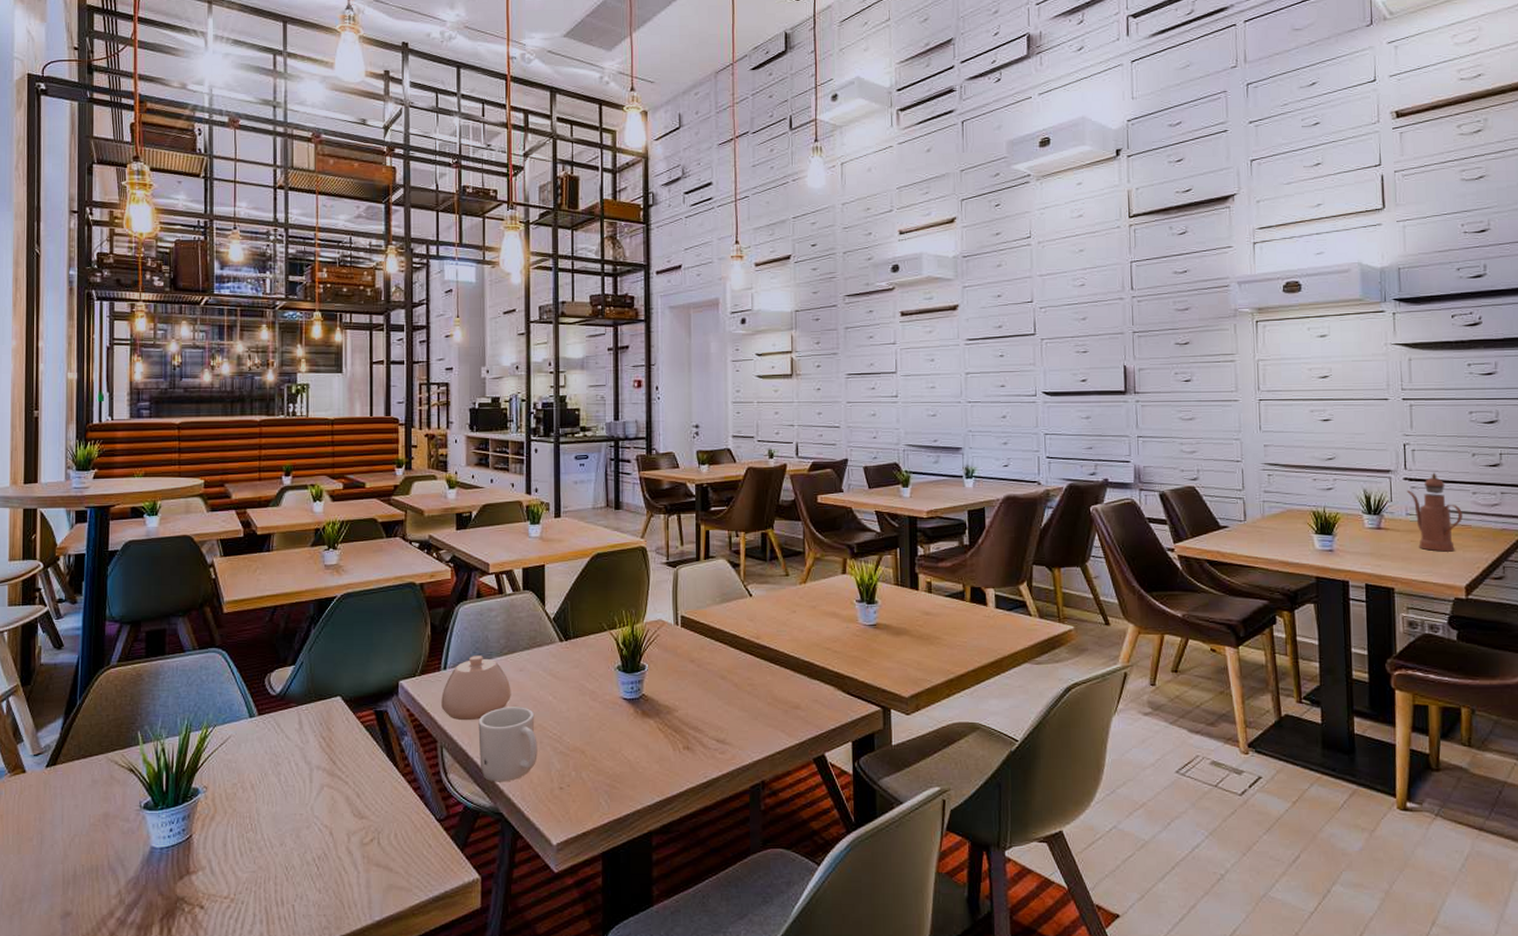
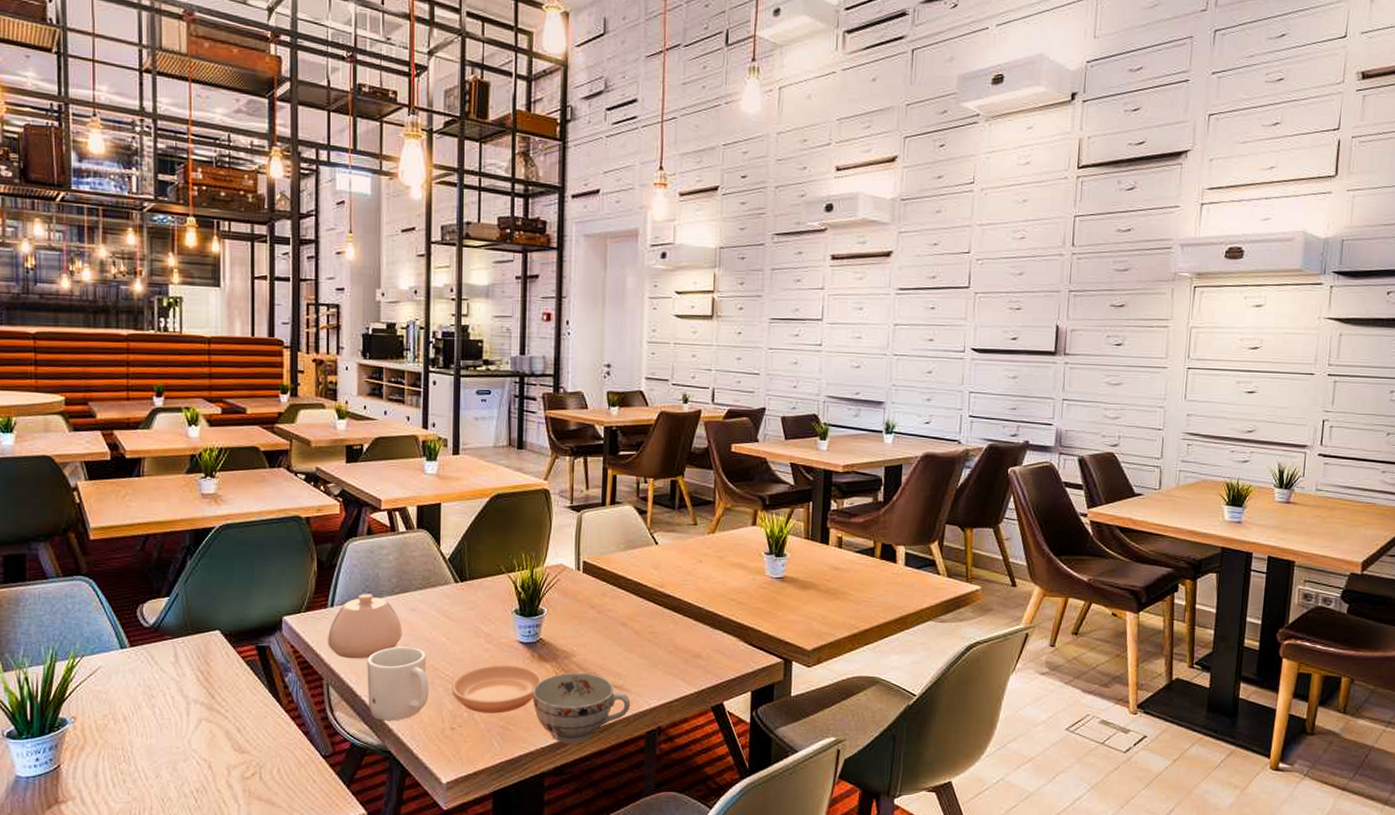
saucer: none [560,721,646,772] -> present [452,664,542,714]
teacup: none [638,727,734,800] -> present [533,672,631,744]
coffeepot: present [1407,472,1463,552] -> none [1320,449,1370,528]

